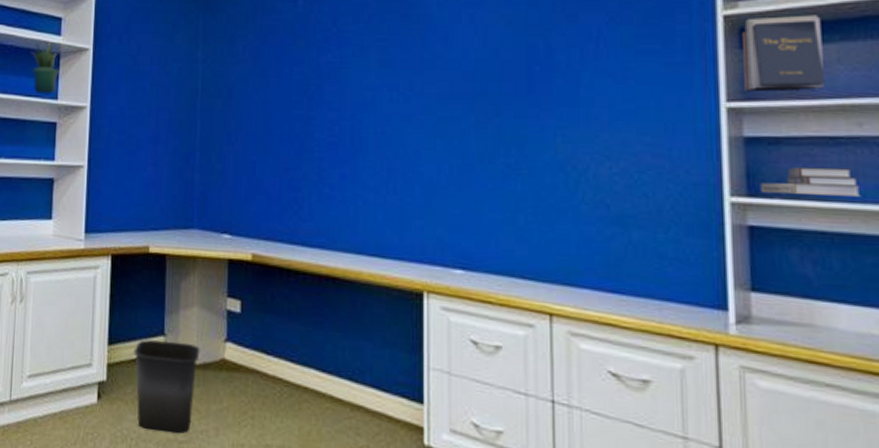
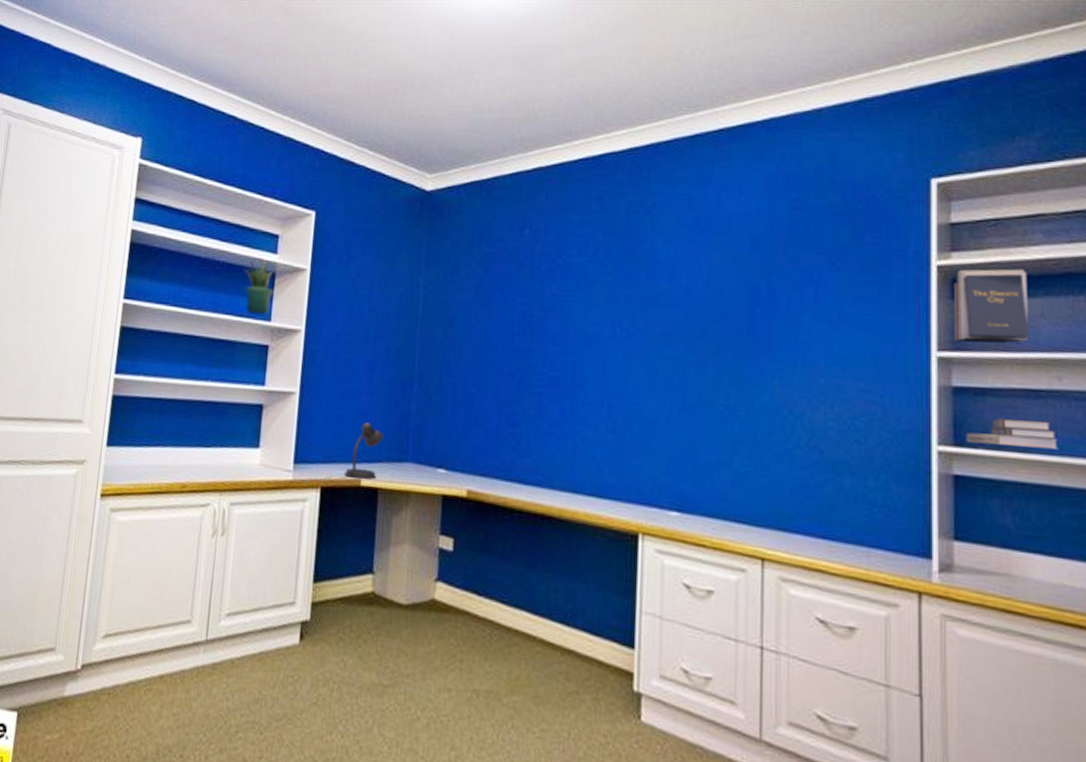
desk lamp: none [116,192,169,247] -> present [326,422,383,479]
waste bin: present [133,340,200,434] -> none [339,577,410,677]

